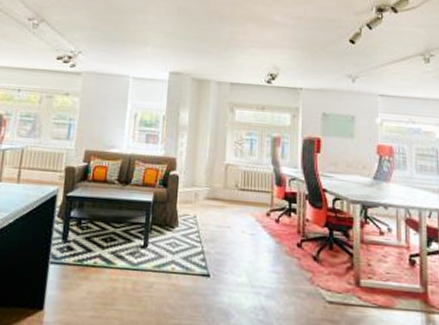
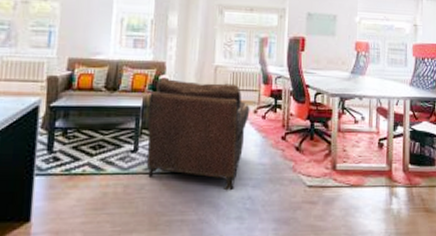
leather: none [155,174,263,299] -> present [146,79,250,191]

